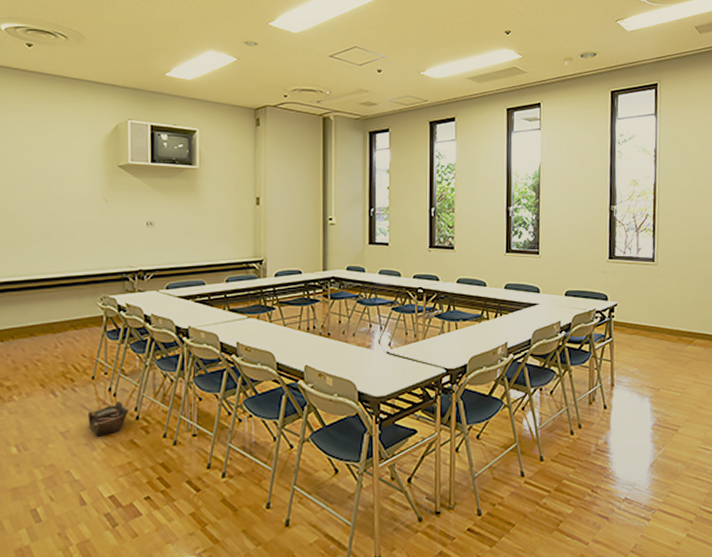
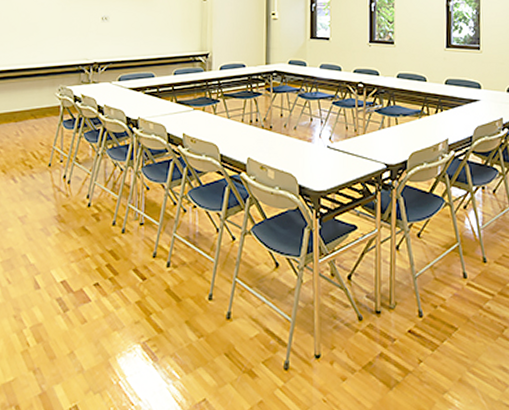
tote bag: present [87,401,130,437] -> none [43,189,82,222]

